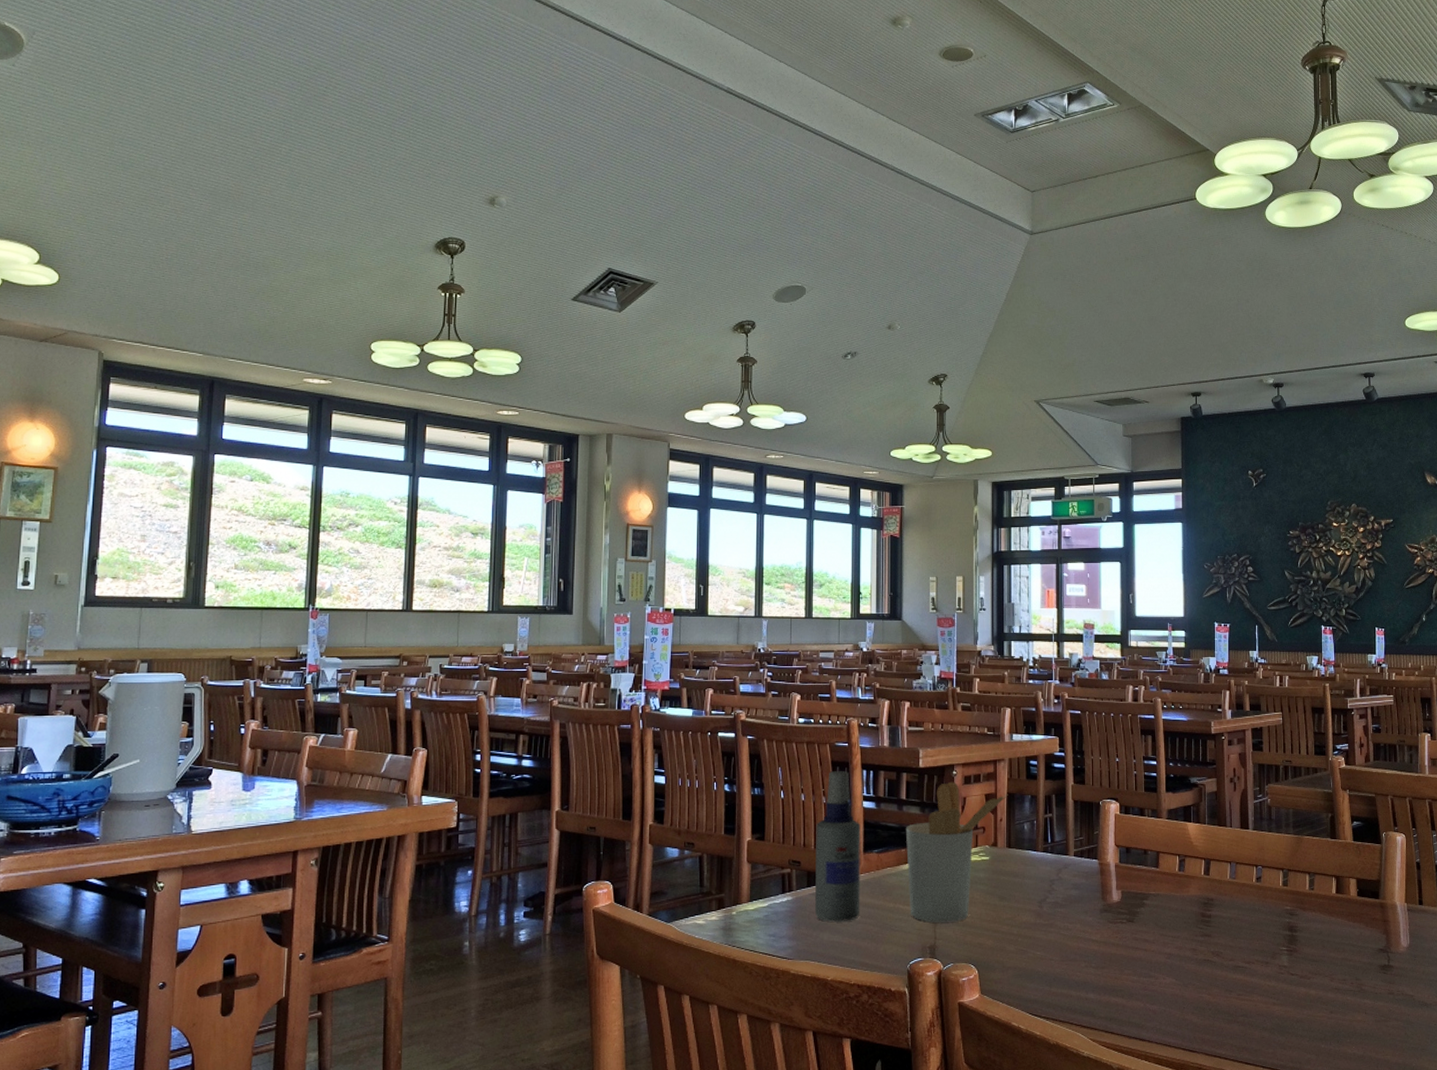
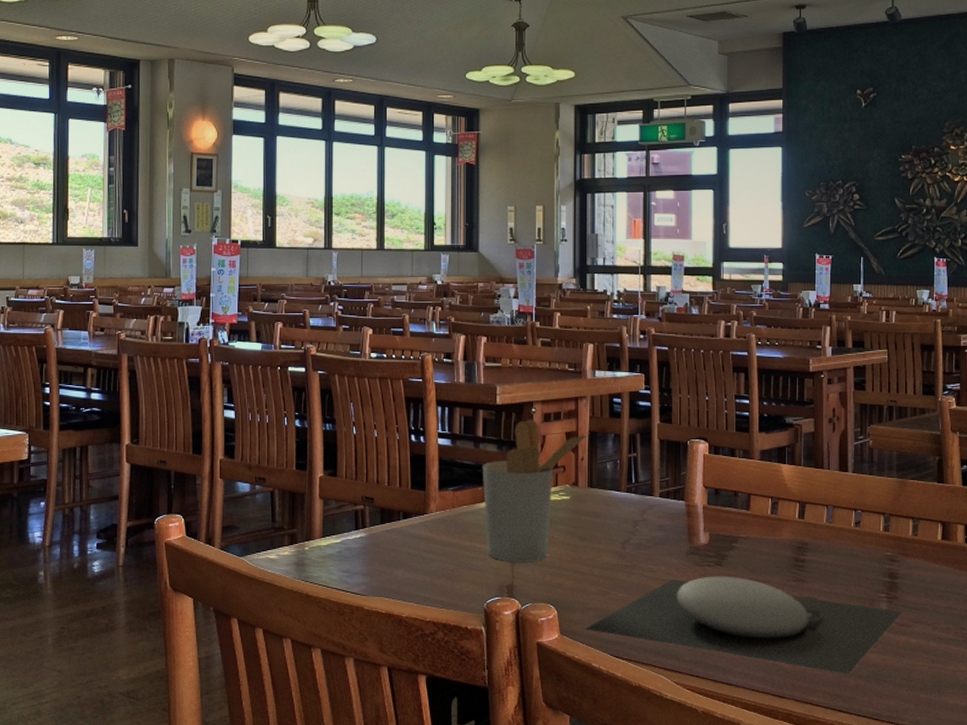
spray bottle: present [814,771,861,922] -> none [388,407,436,559]
plate: none [1005,932,1303,1027] -> present [586,576,903,674]

